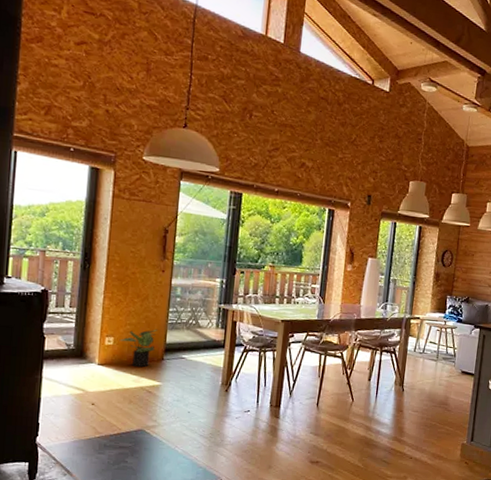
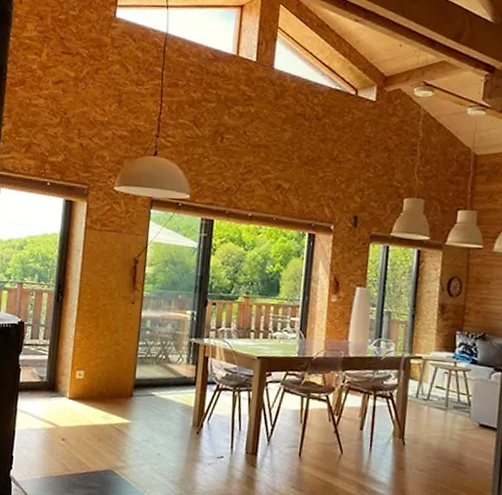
potted plant: present [119,329,158,368] -> none [89,363,128,404]

